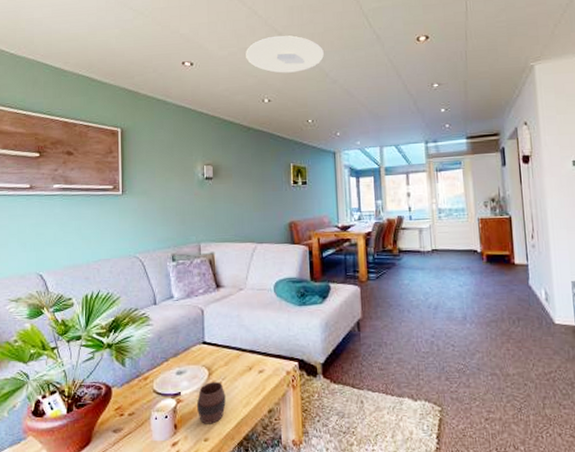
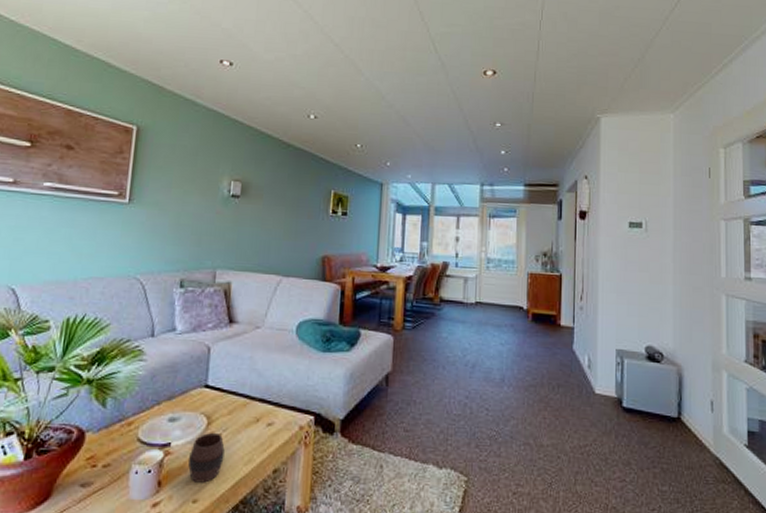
ceiling light: present [246,35,324,73] -> none [295,46,382,90]

